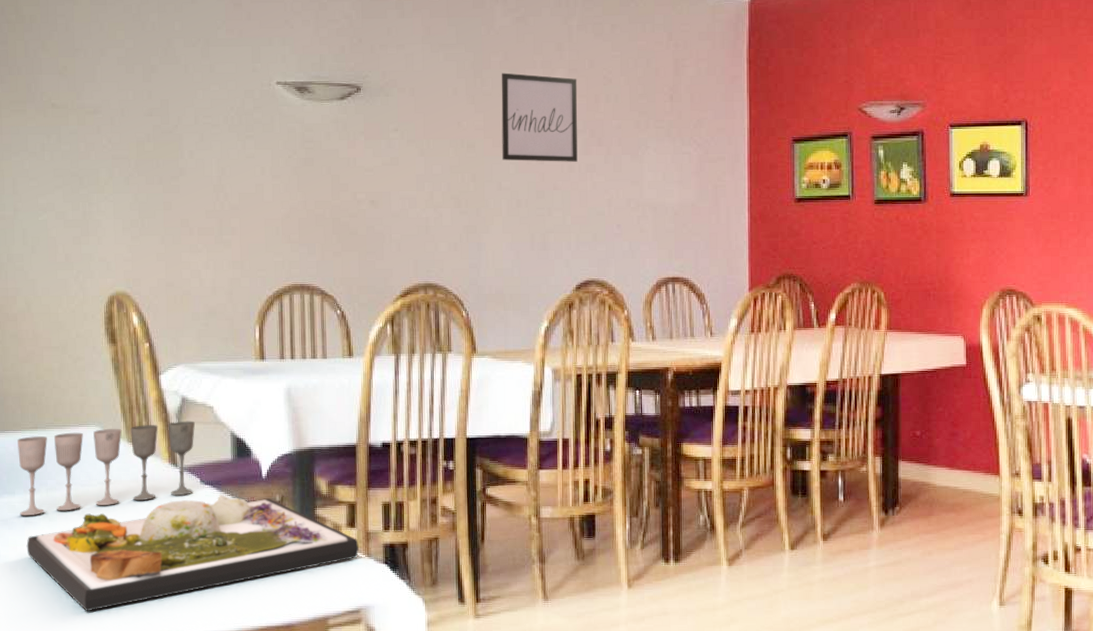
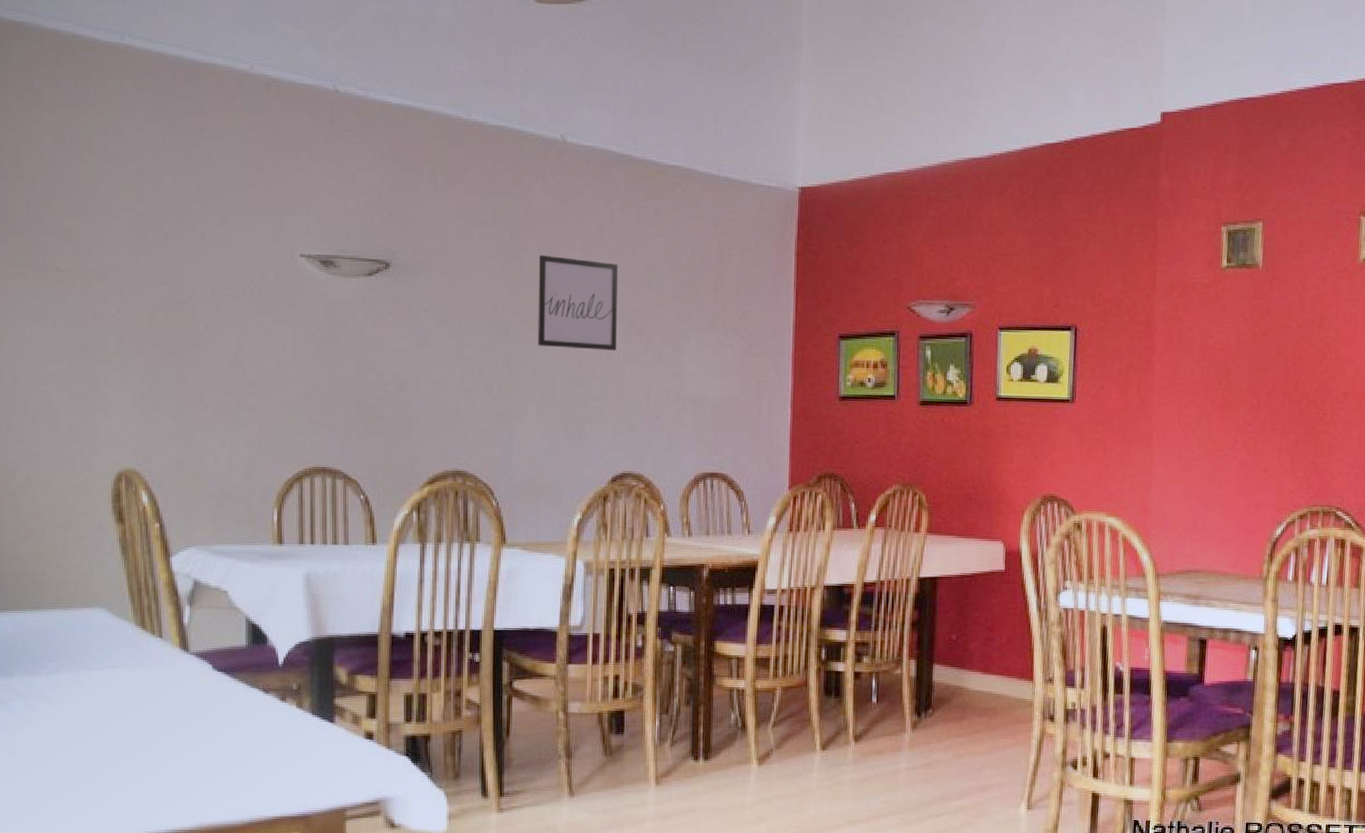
wine glass: present [17,421,195,516] -> none [17,605,208,699]
dinner plate: present [26,494,359,612] -> none [26,681,379,799]

